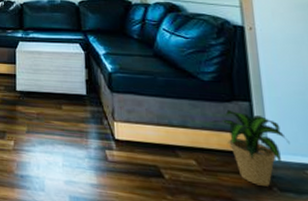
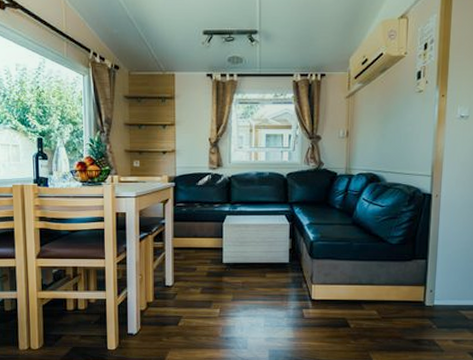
potted plant: present [206,109,290,187] -> none [389,267,451,325]

